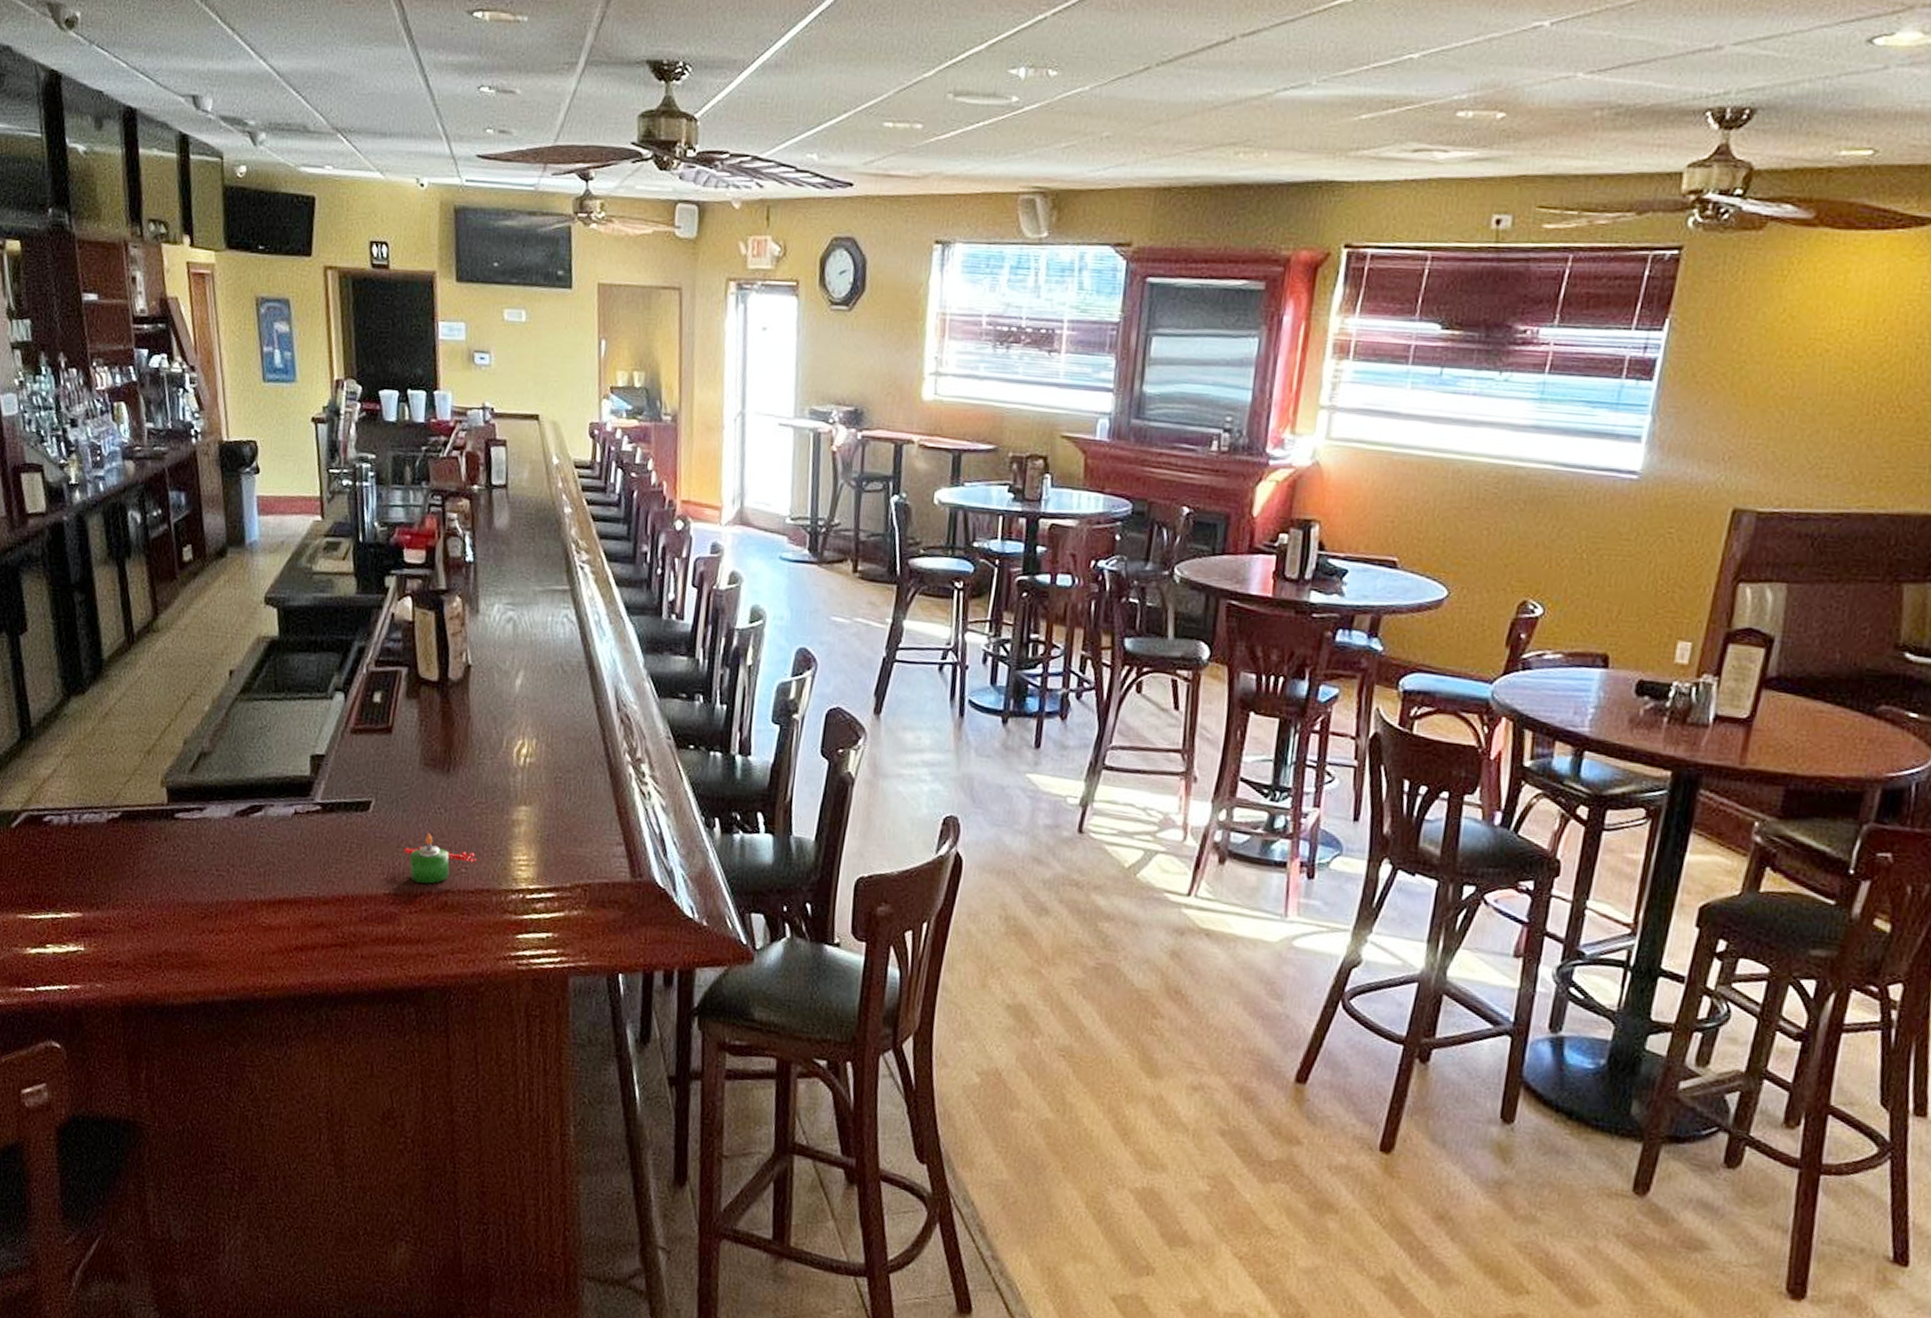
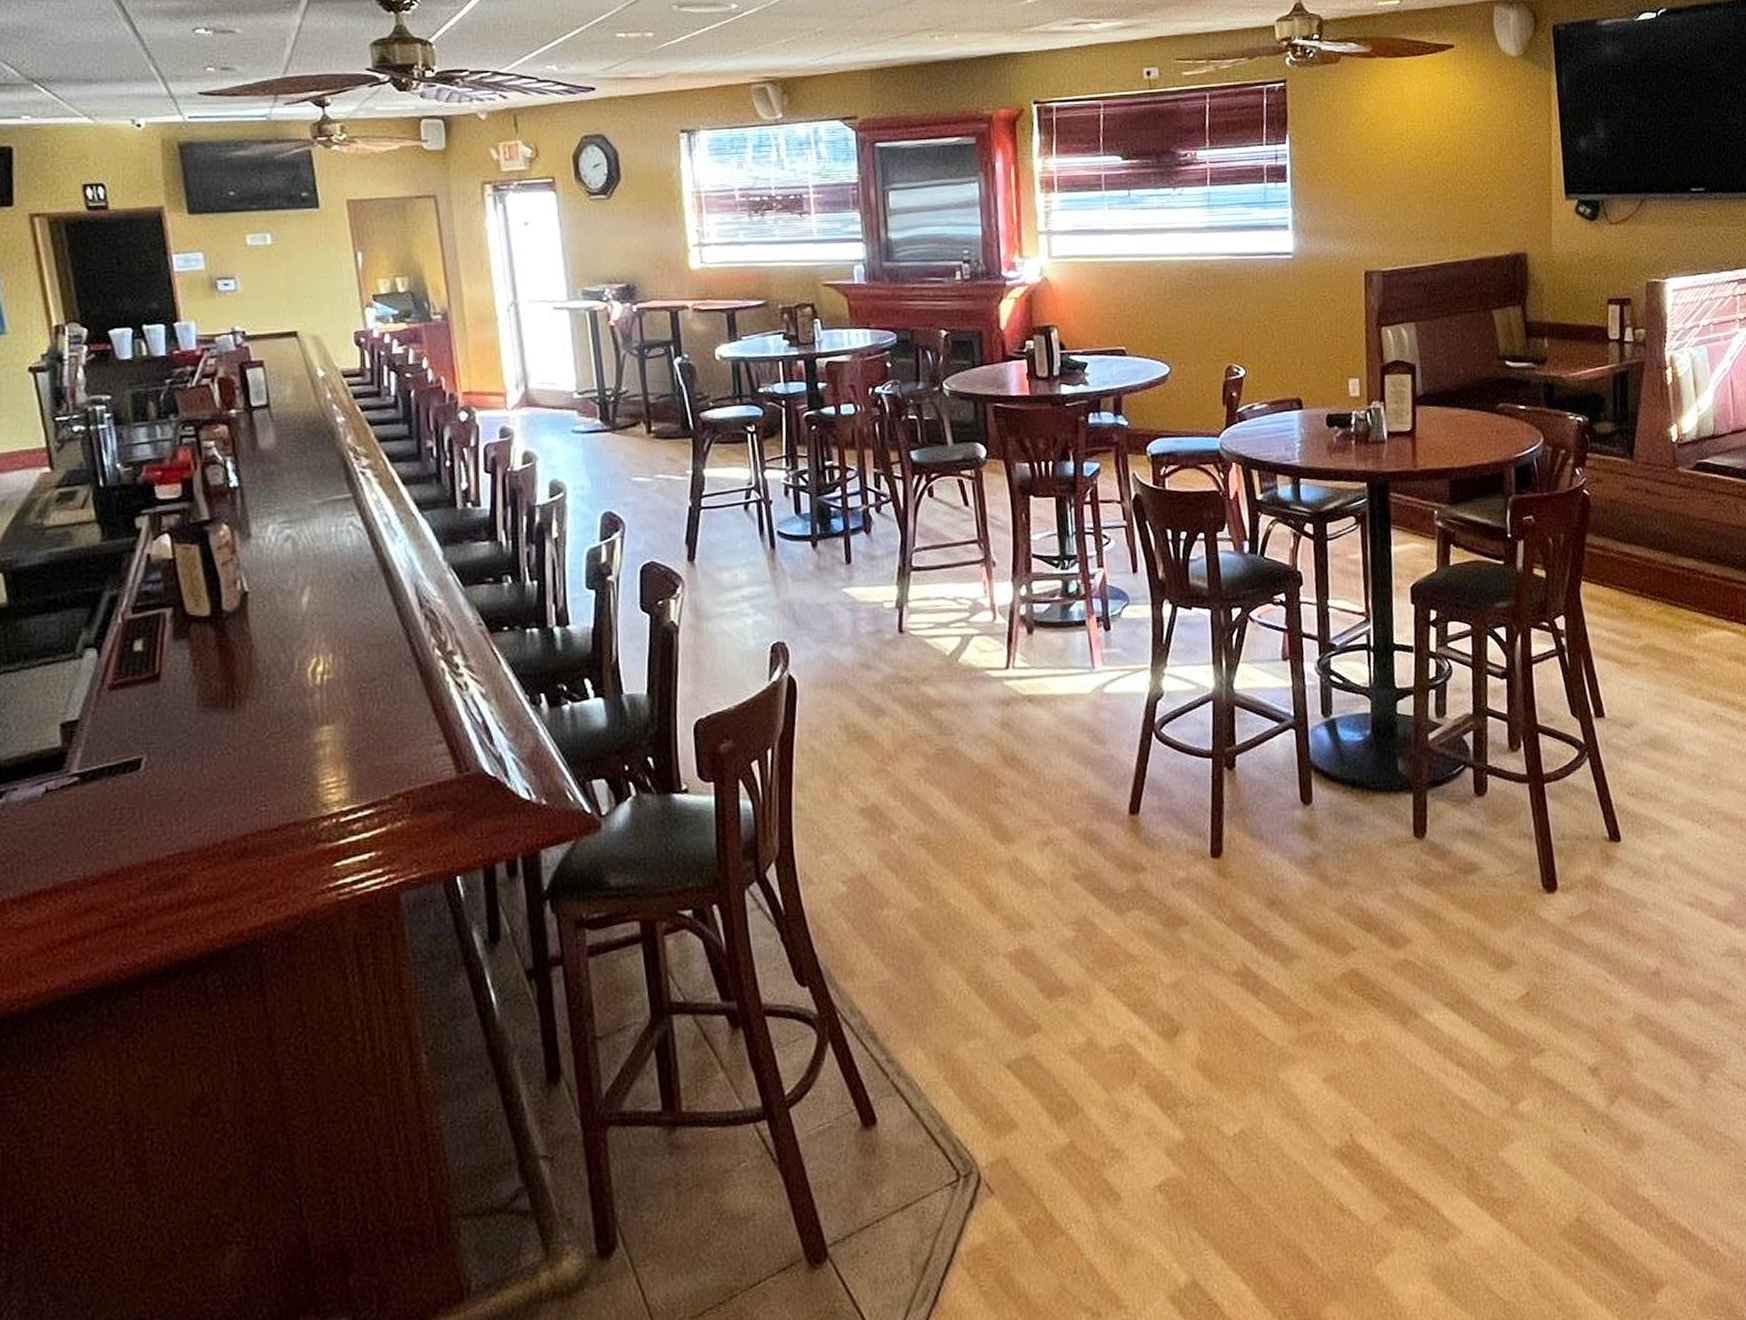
candle: present [404,833,476,884] -> none [188,778,277,834]

